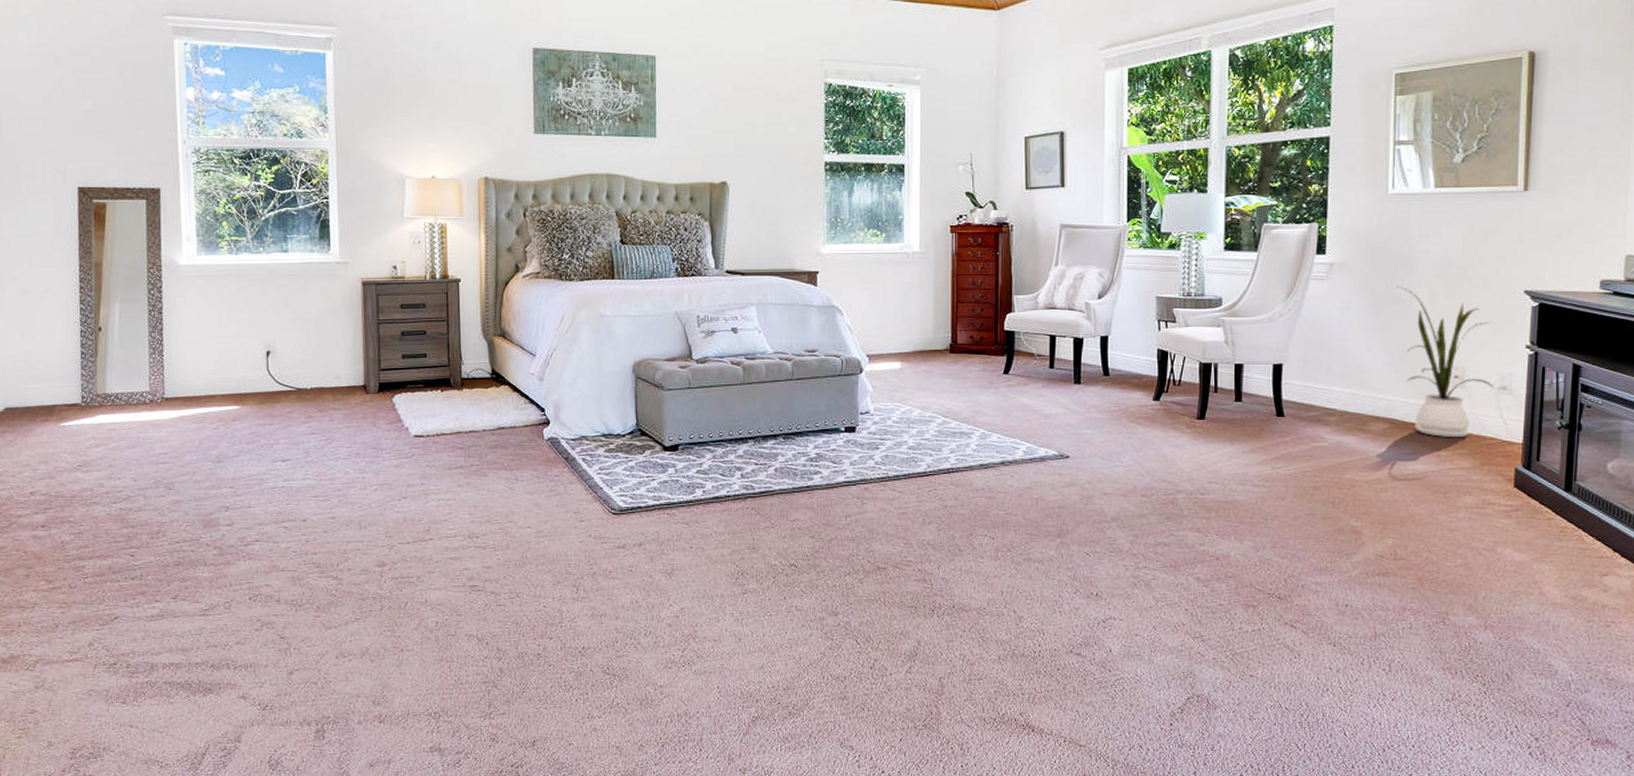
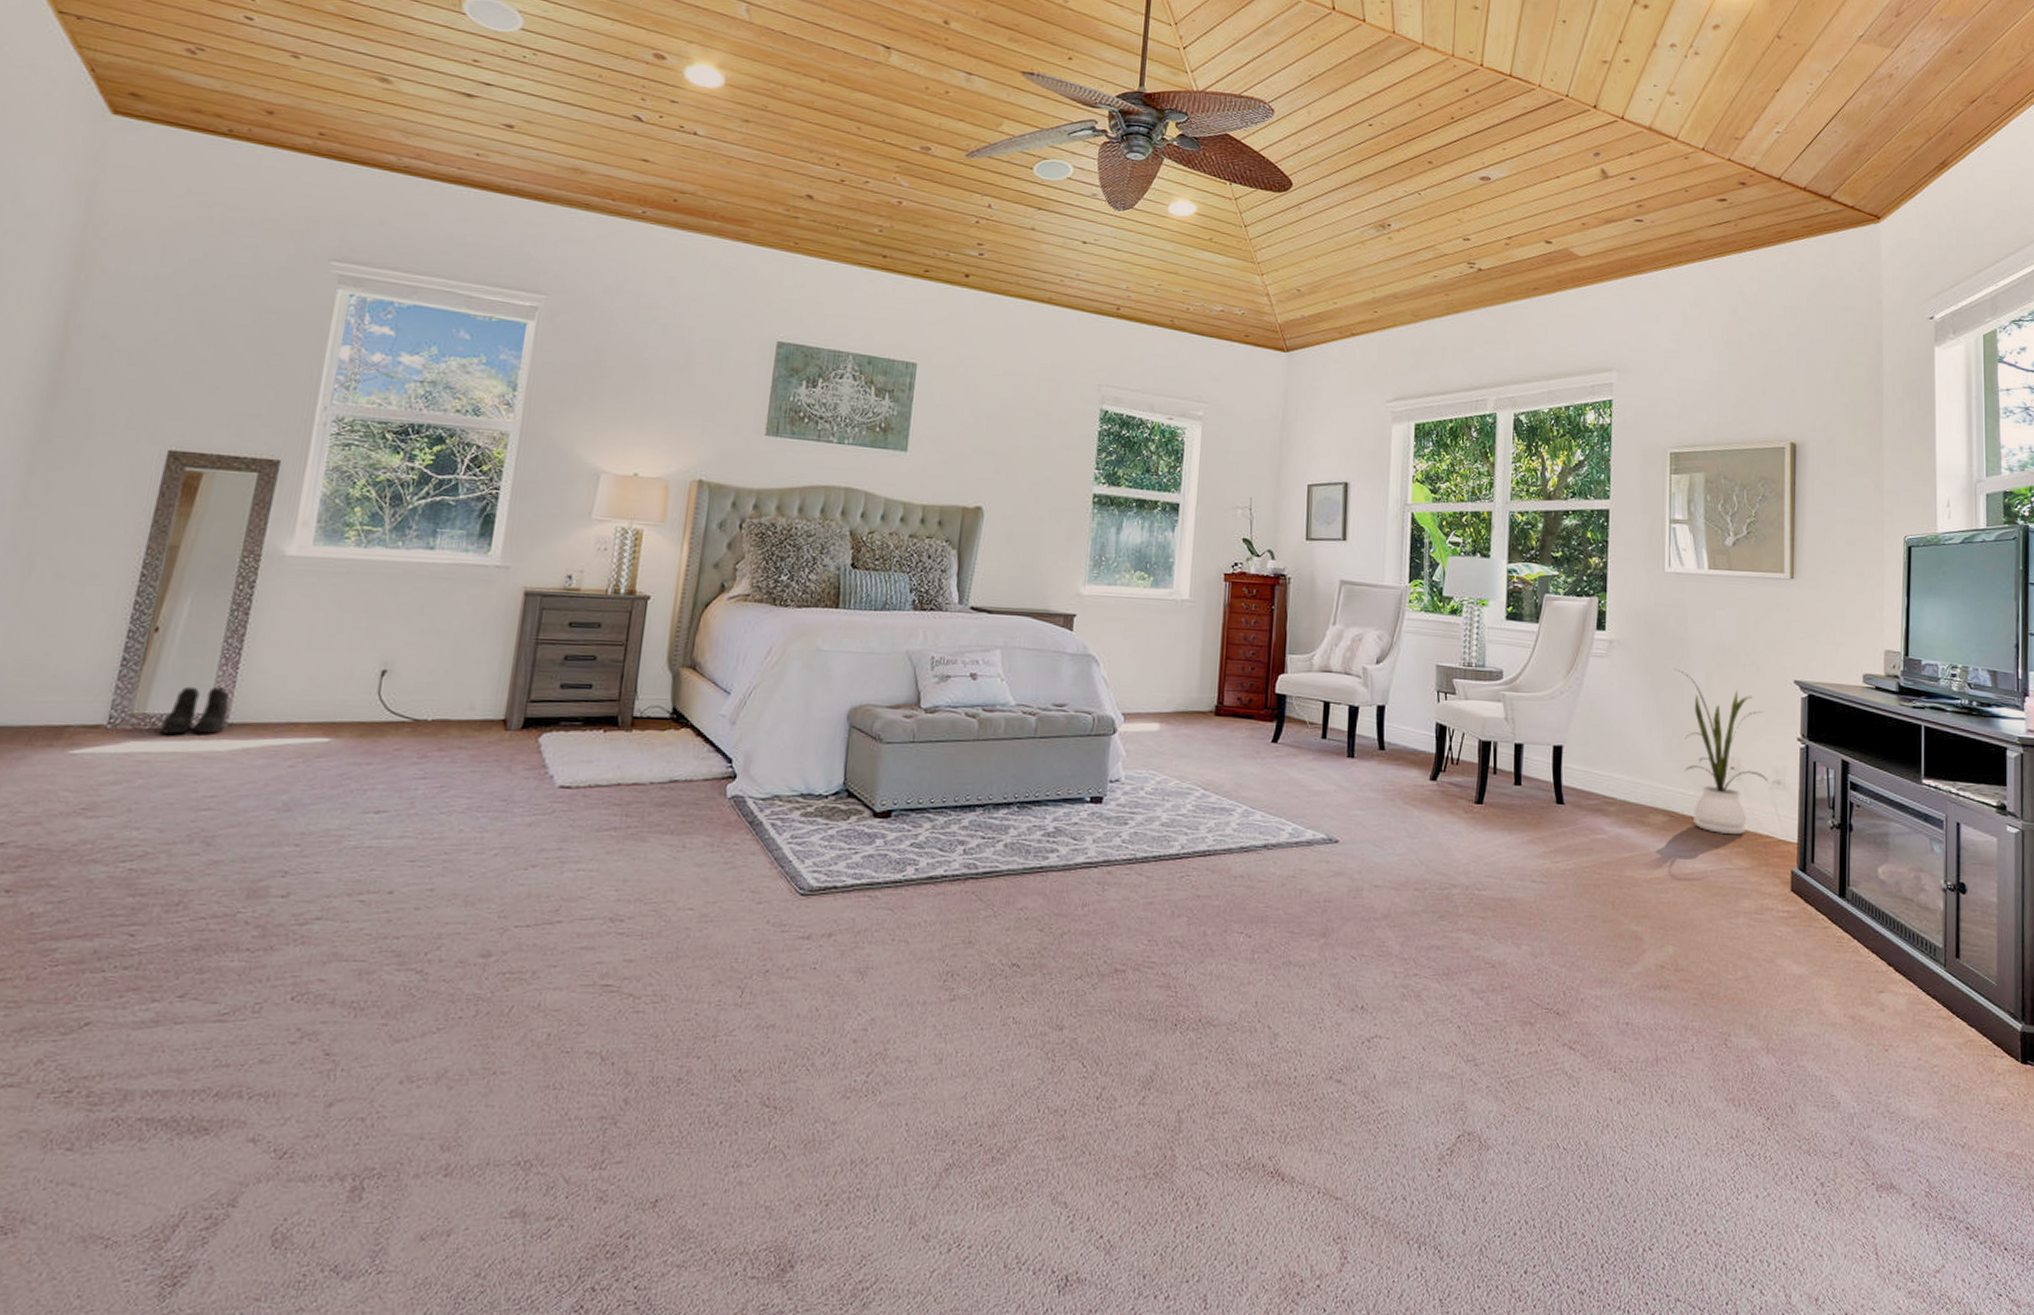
boots: none [119,370,163,408] -> present [160,686,231,734]

